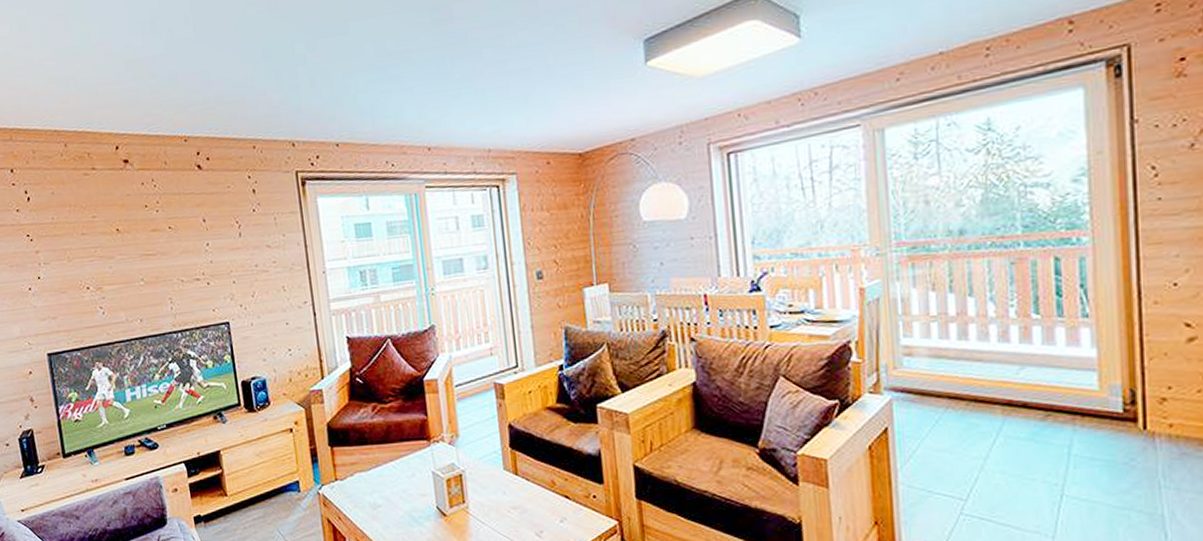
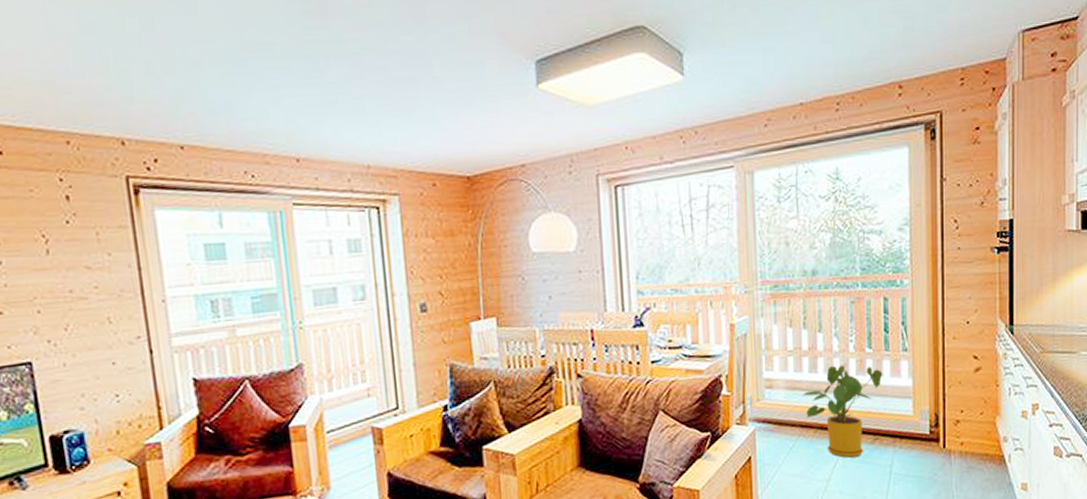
house plant: none [949,332,1056,435] -> present [801,365,883,458]

